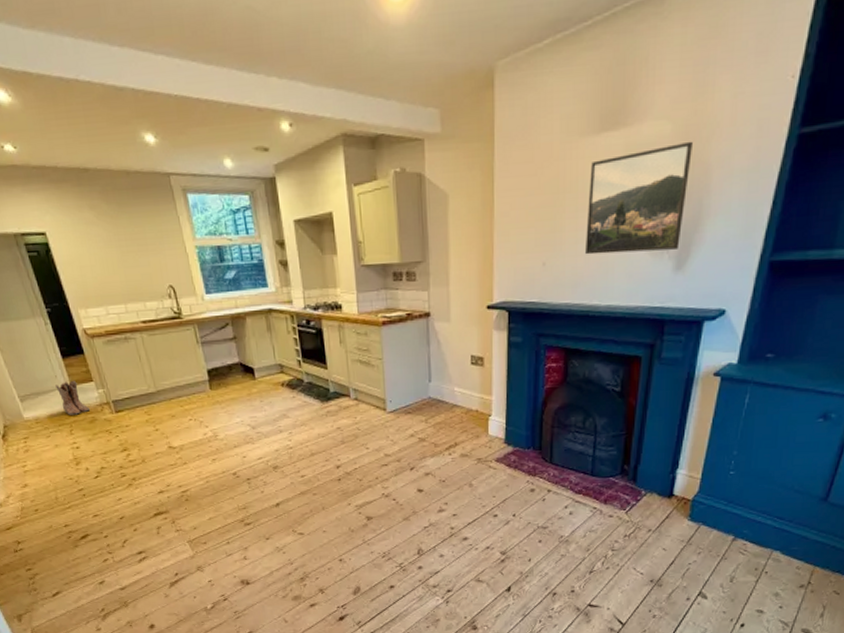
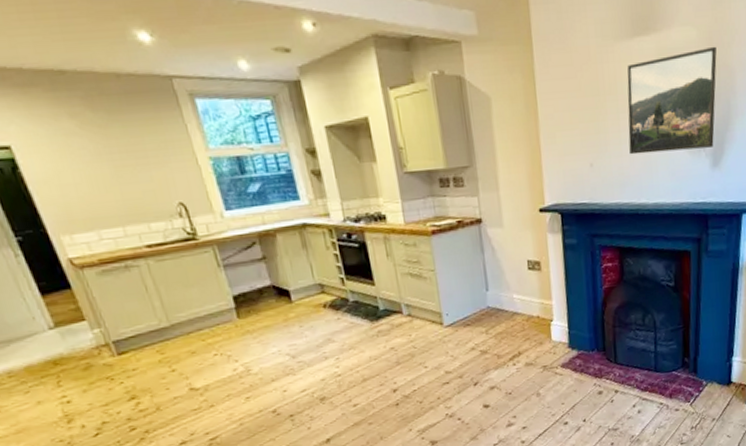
boots: present [55,380,91,415] -> none [34,320,84,364]

